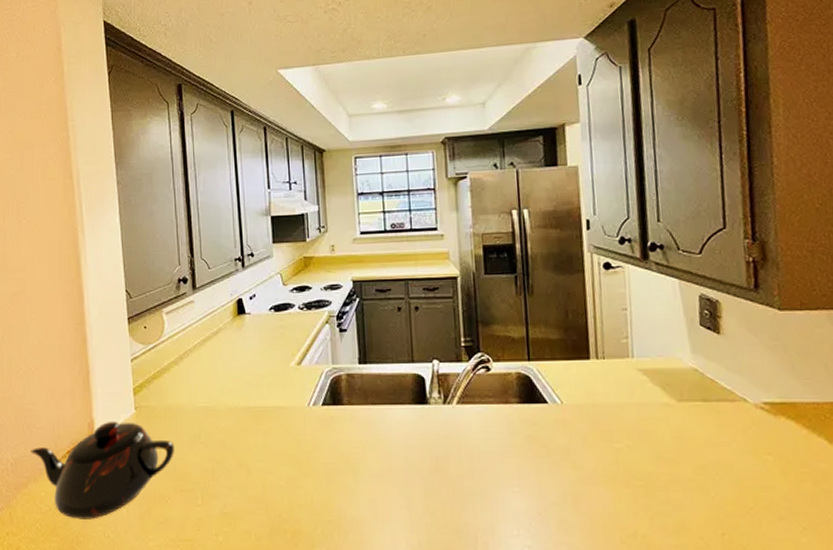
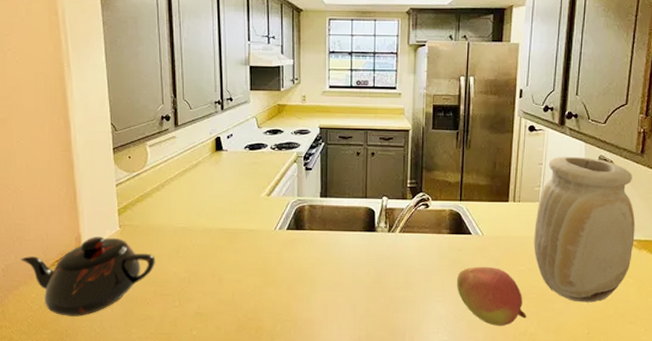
fruit: none [535,444,635,525] -> present [456,266,527,326]
vase: none [628,297,766,491] -> present [534,156,636,303]

